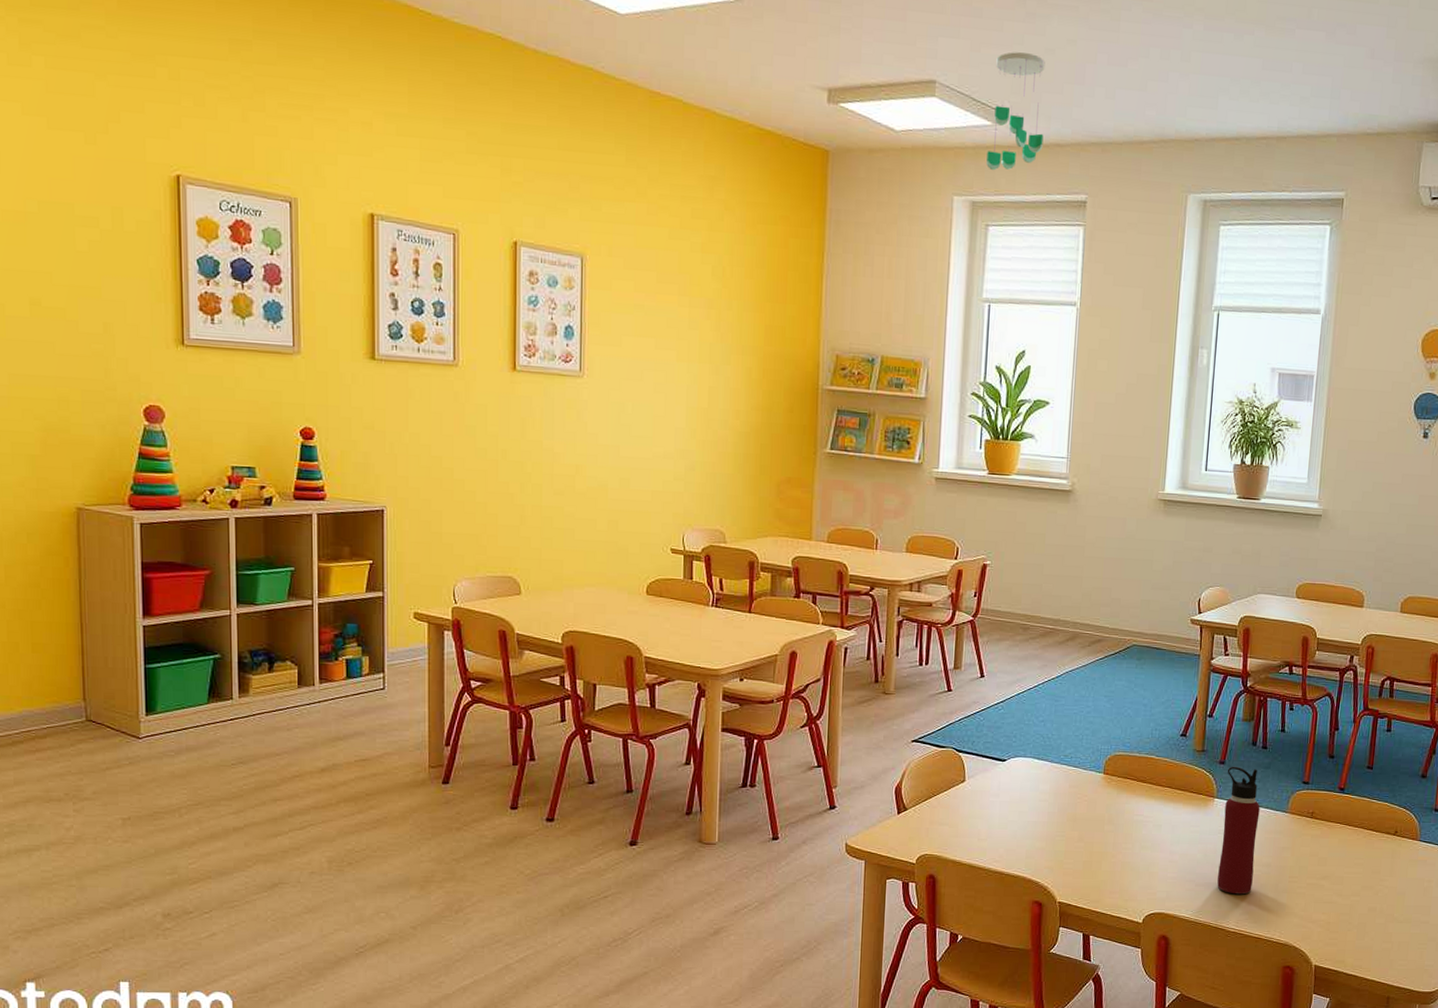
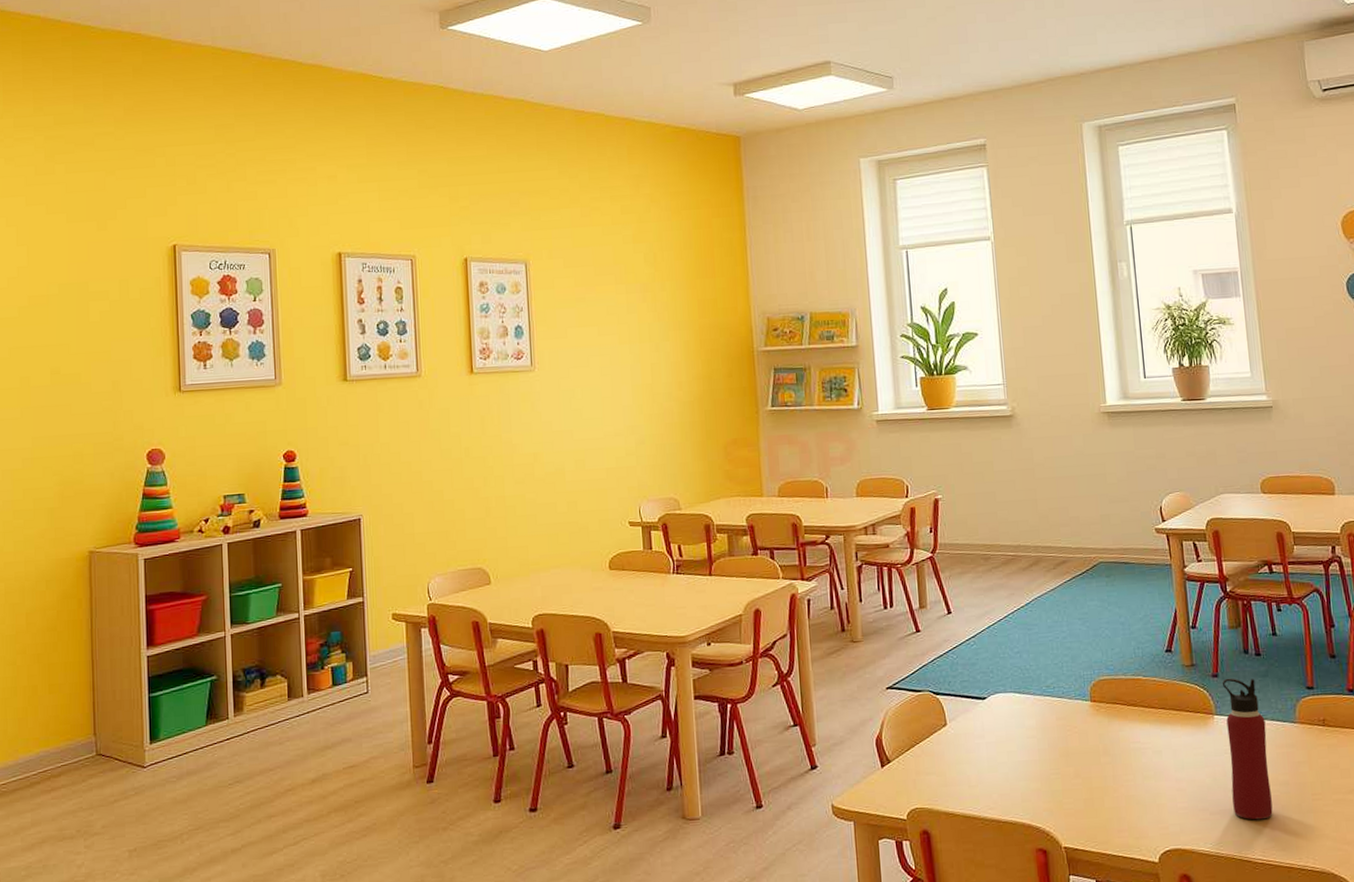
ceiling mobile: present [986,52,1045,171] -> none [883,24,937,131]

